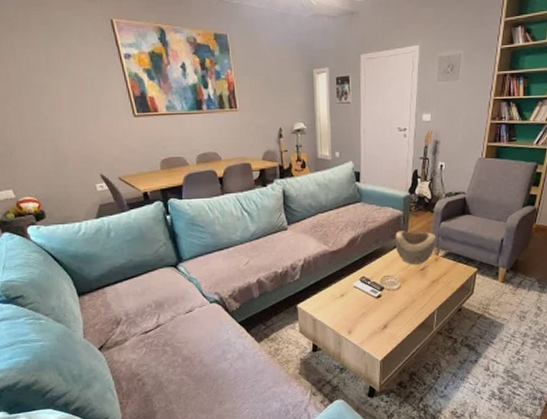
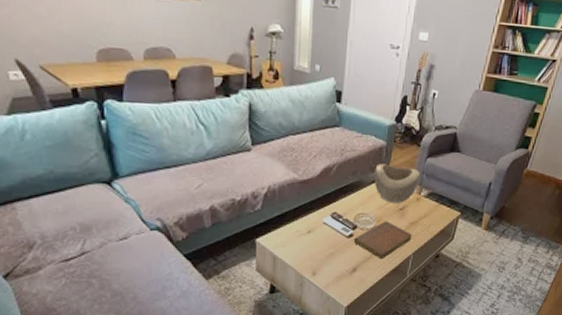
notebook: none [381,281,434,316] -> present [353,221,412,260]

